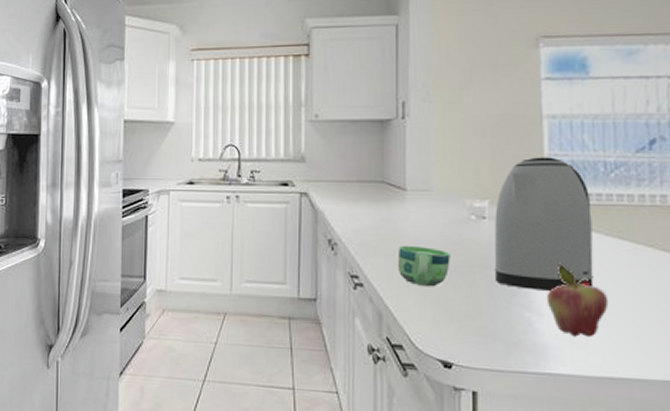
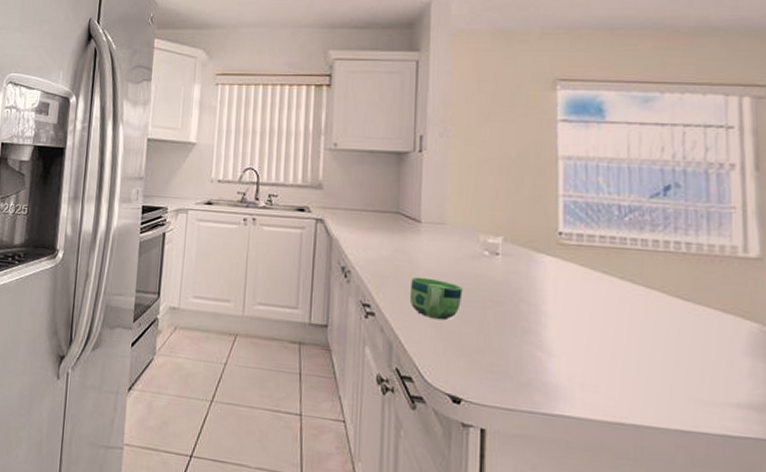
kettle: present [494,157,594,291] -> none [506,196,606,331]
fruit: present [546,262,609,338] -> none [557,303,621,381]

